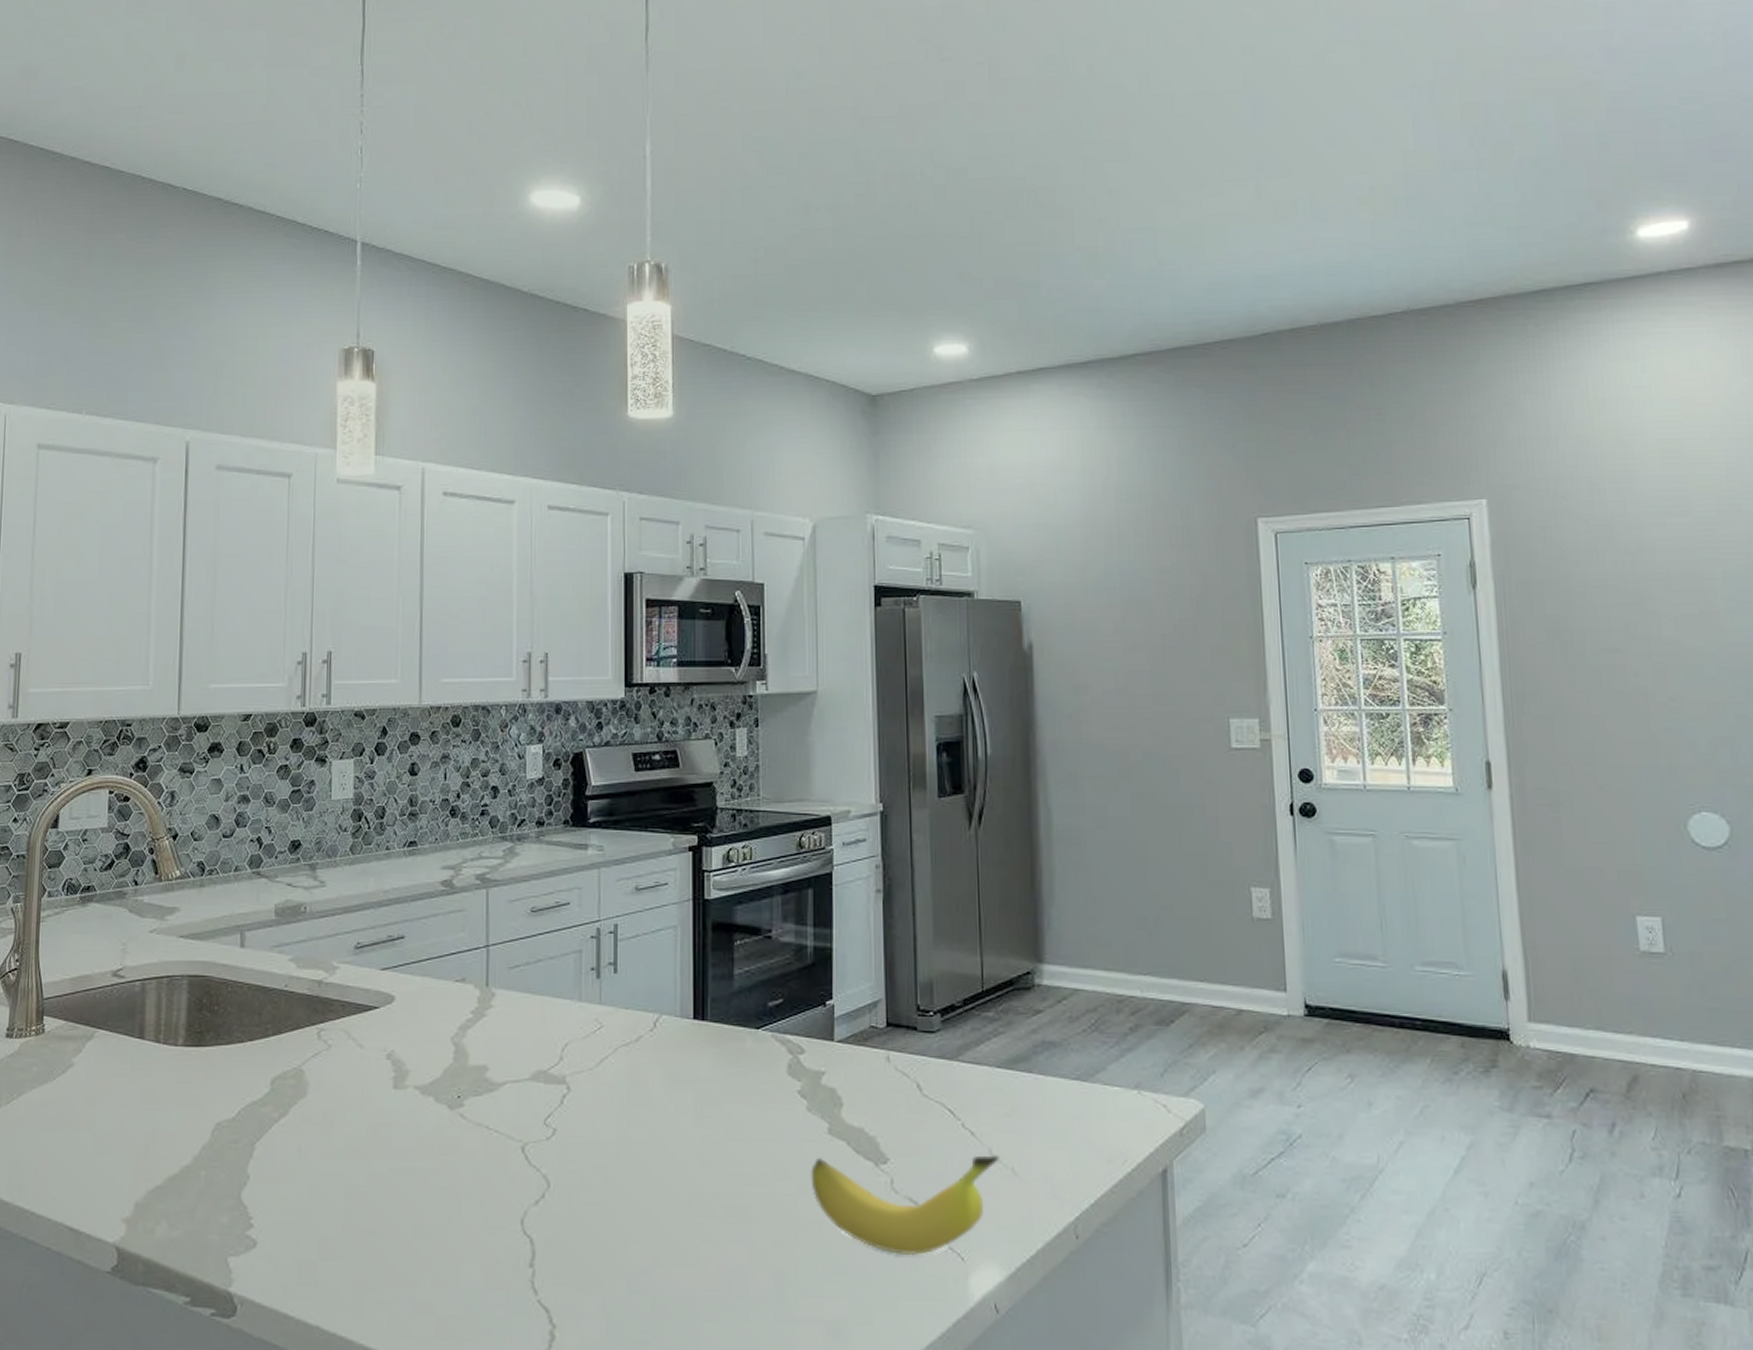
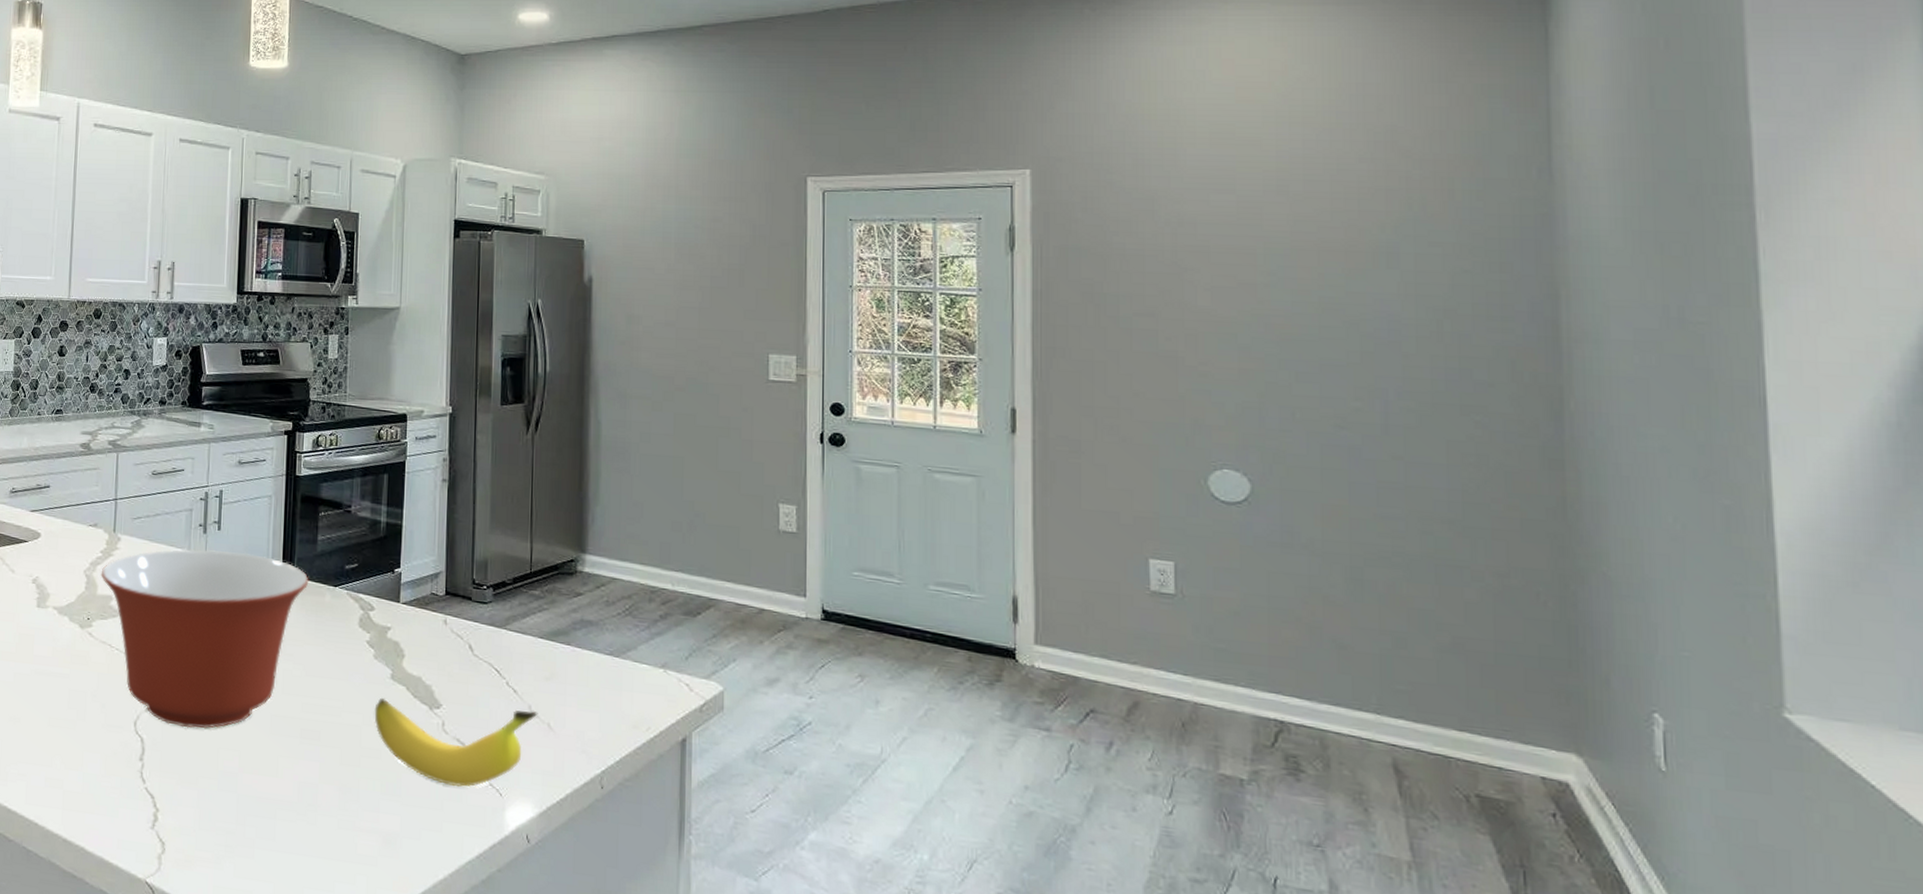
mixing bowl: none [472,997,726,1220] -> present [100,549,309,729]

